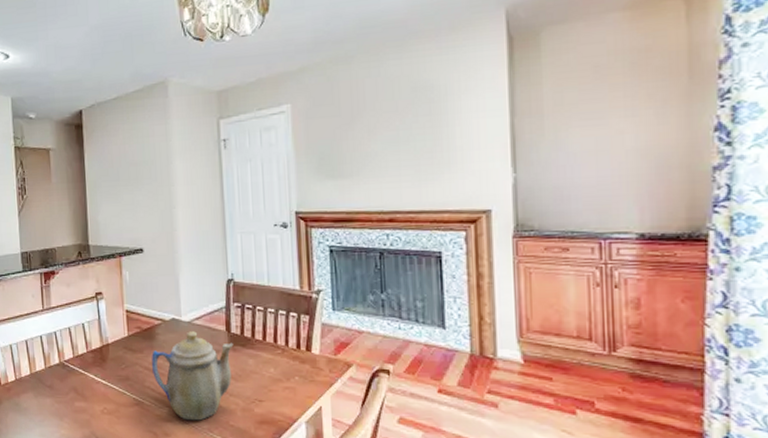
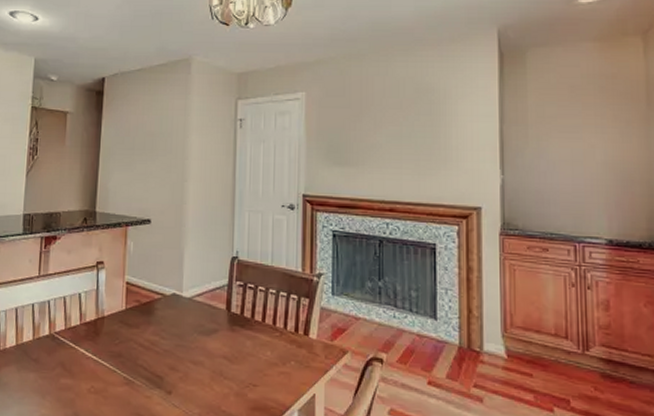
teapot: present [152,331,234,421] -> none [147,308,233,405]

